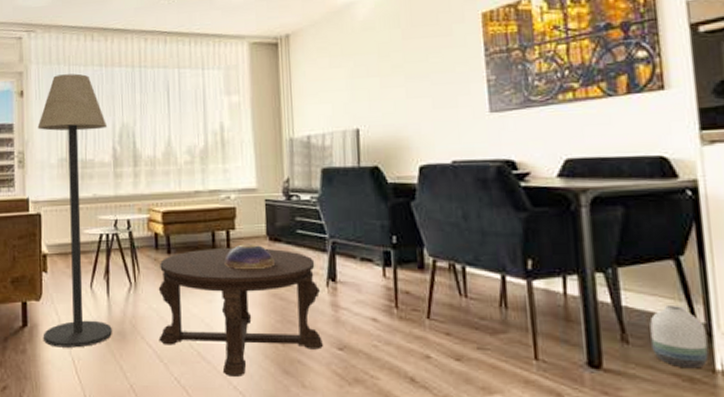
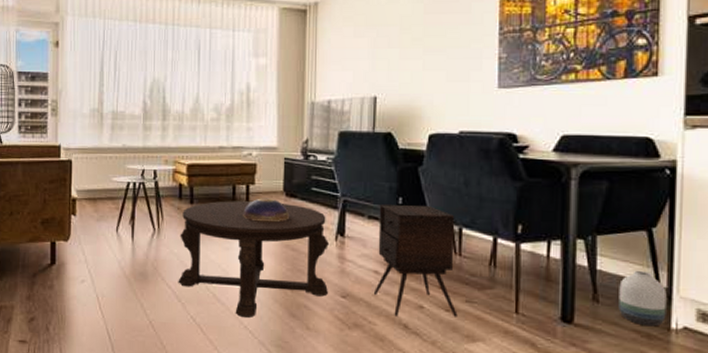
floor lamp: present [37,73,112,348] -> none [69,27,139,286]
side table: none [372,244,470,369] -> present [373,205,458,317]

